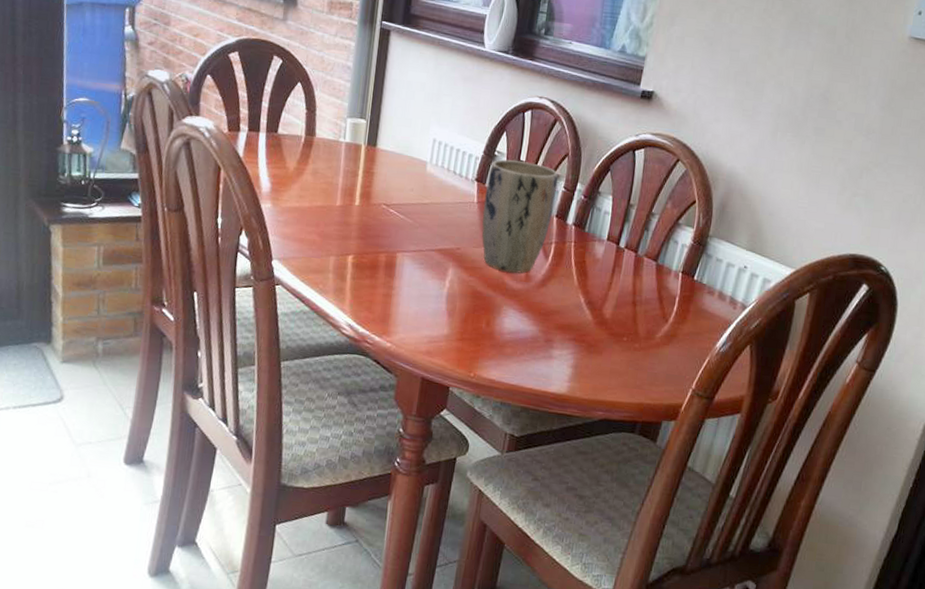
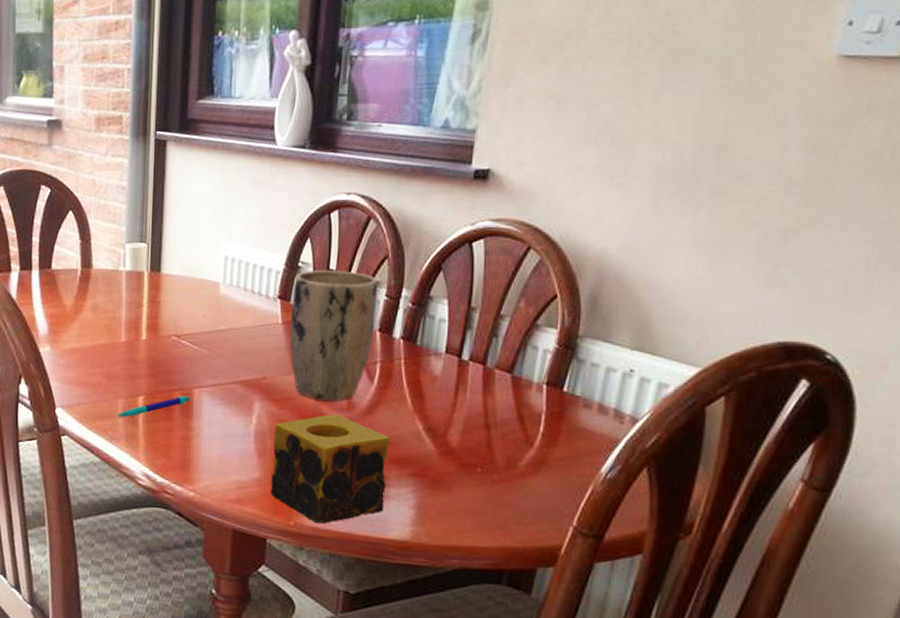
pen: none [327,258,395,274] -> present [117,396,191,418]
candle: none [455,284,558,377] -> present [270,414,390,524]

